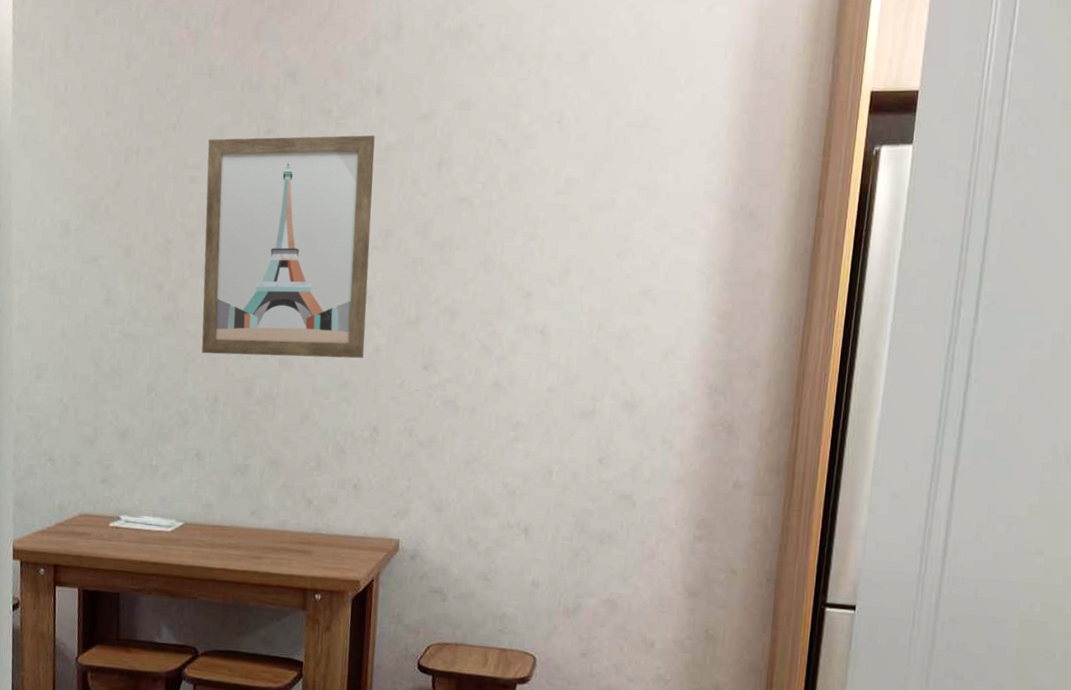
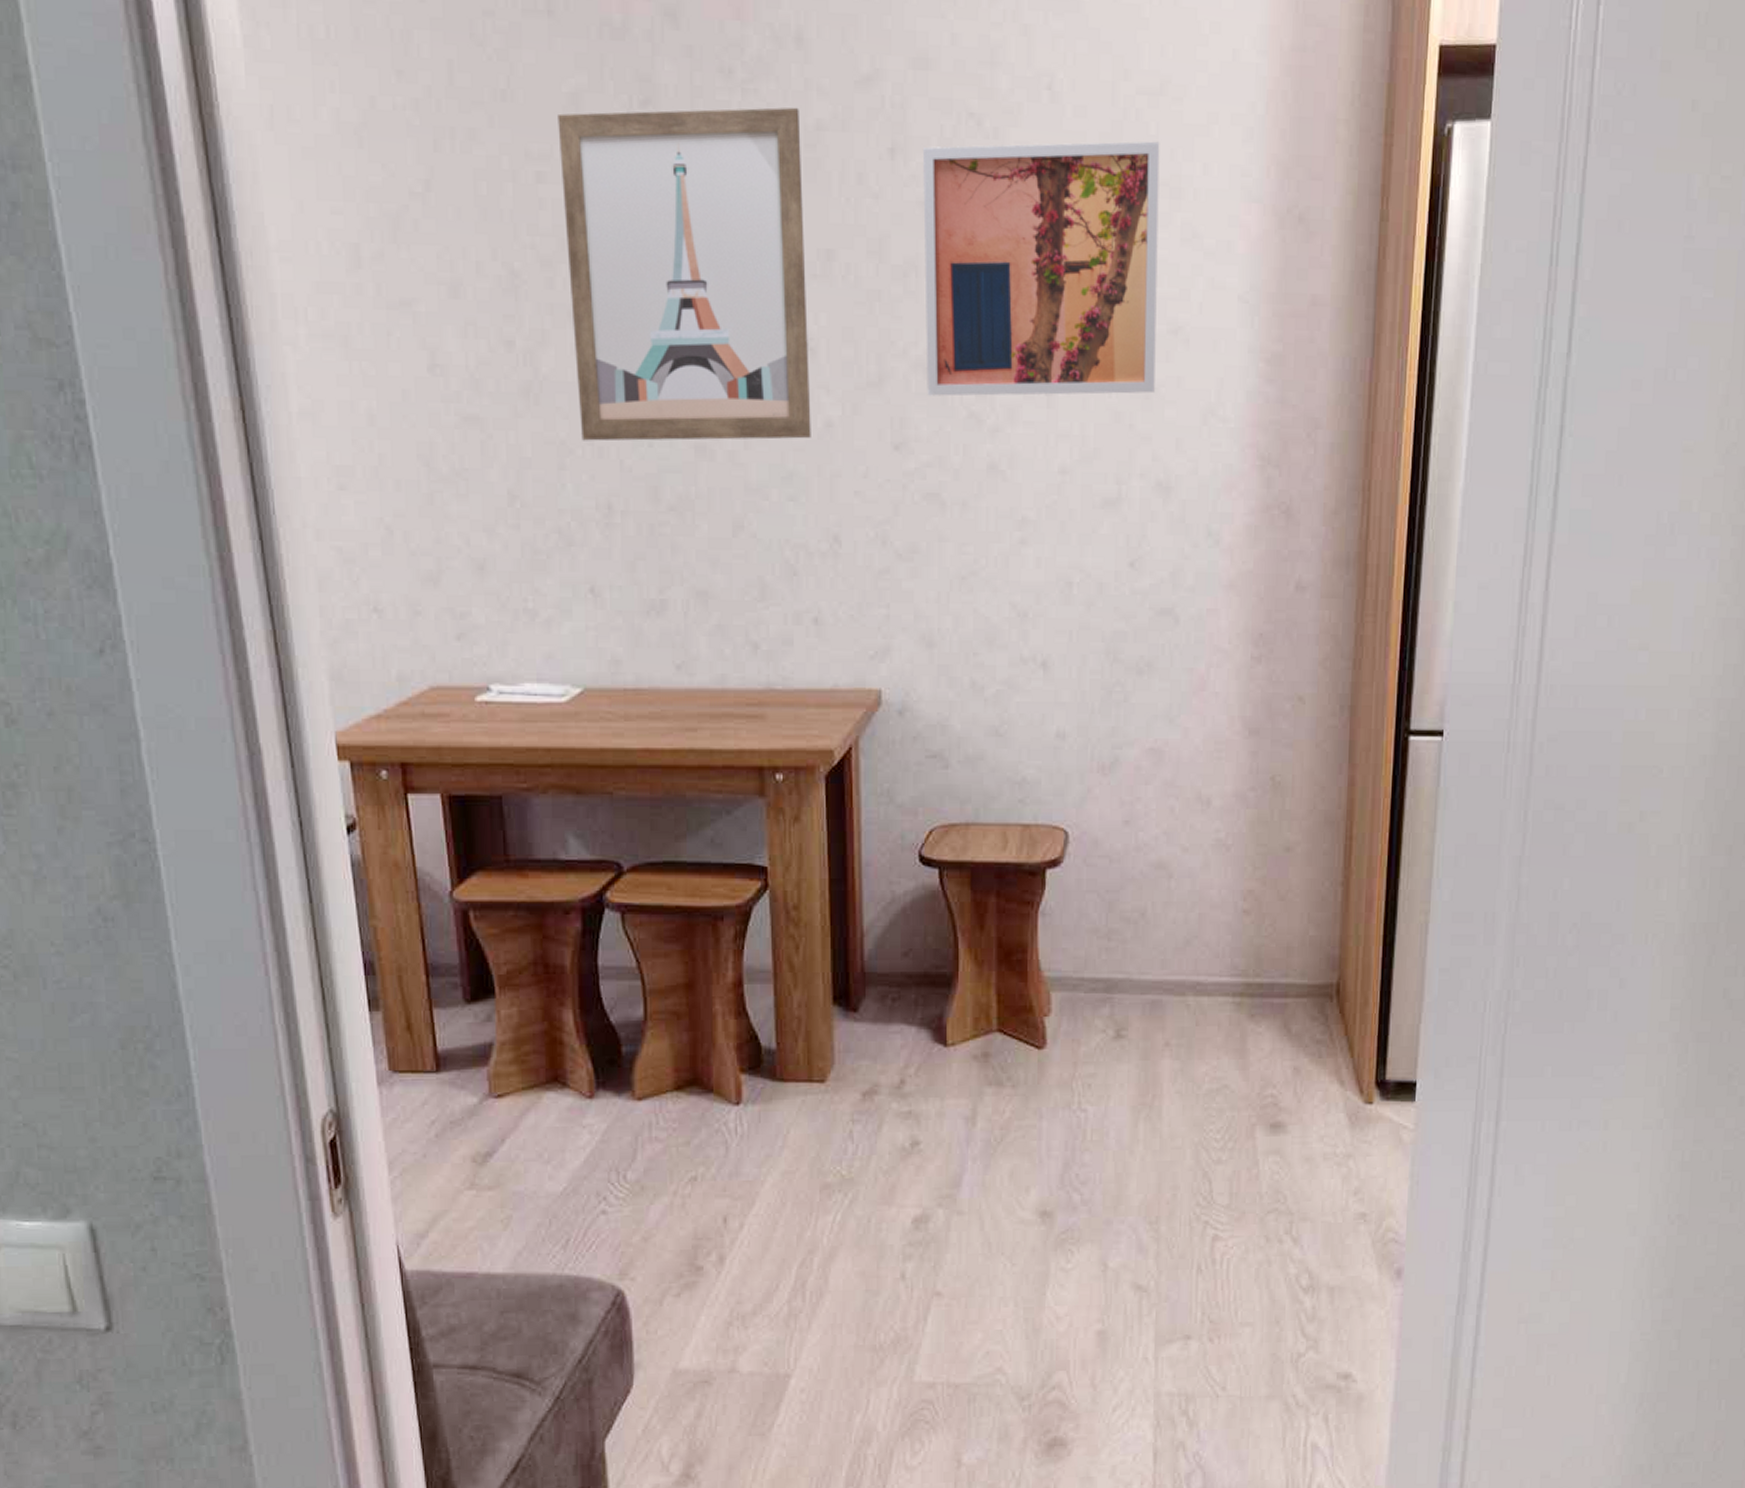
wall art: none [451,158,642,337] -> present [922,141,1160,396]

